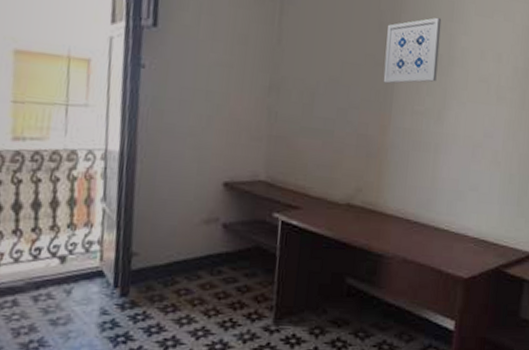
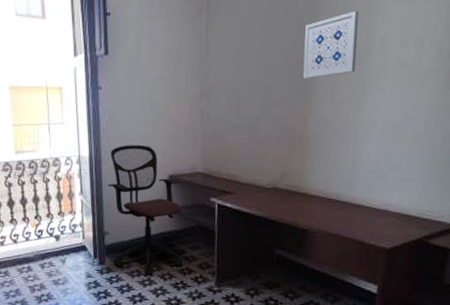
office chair: none [141,140,239,310] -> present [107,145,183,274]

